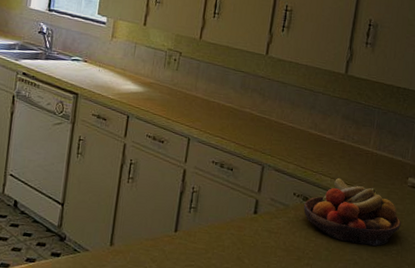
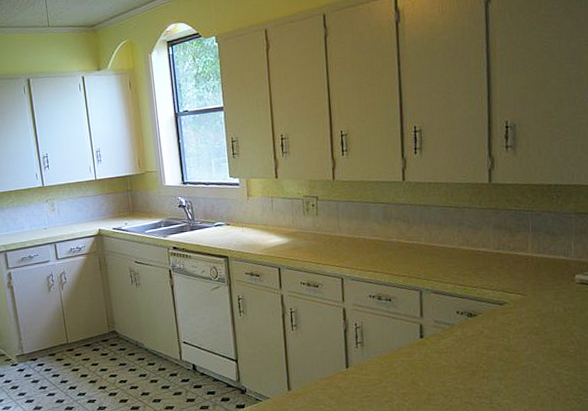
fruit bowl: present [304,177,402,246] -> none [469,288,575,350]

